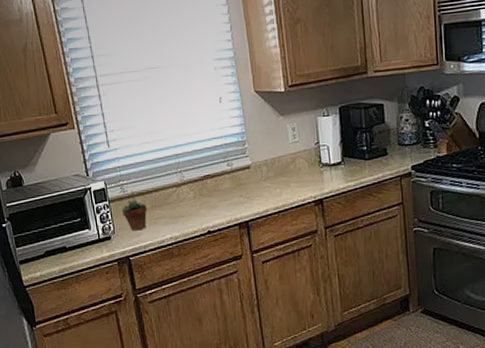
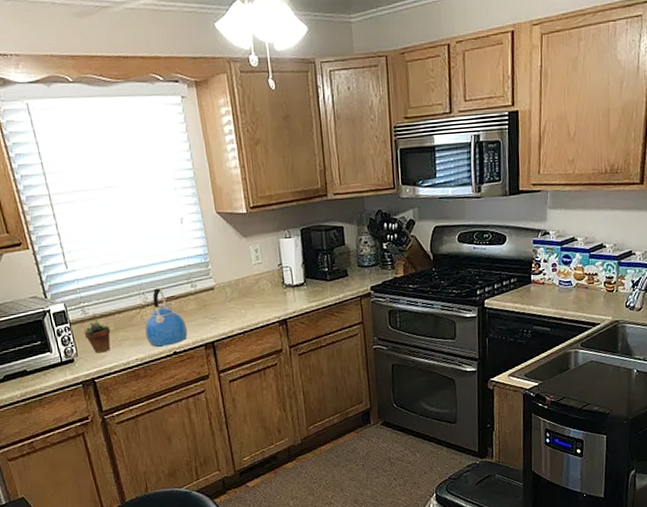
kettle: none [180,166,223,226] -> present [145,288,188,347]

